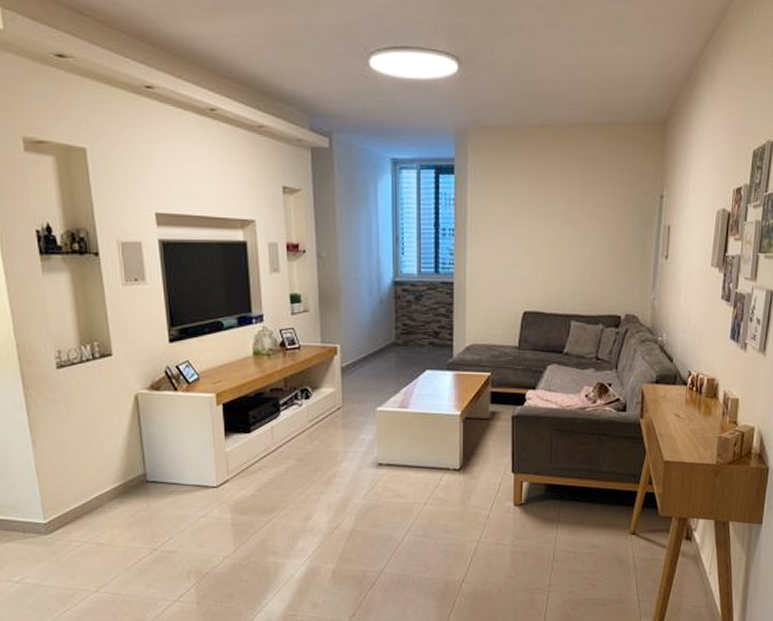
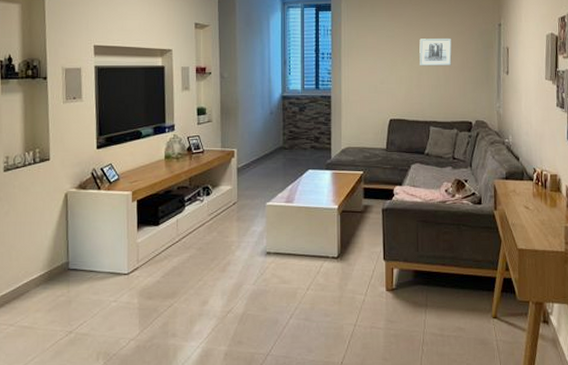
wall art: none [562,212,602,248] -> present [419,39,452,66]

